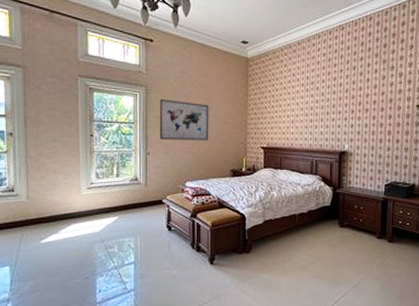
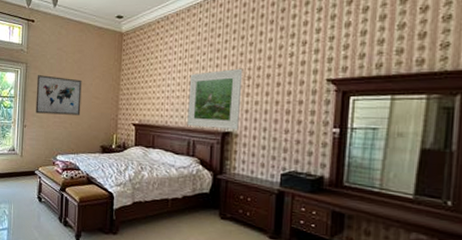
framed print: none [310,95,355,150] -> present [187,68,243,131]

